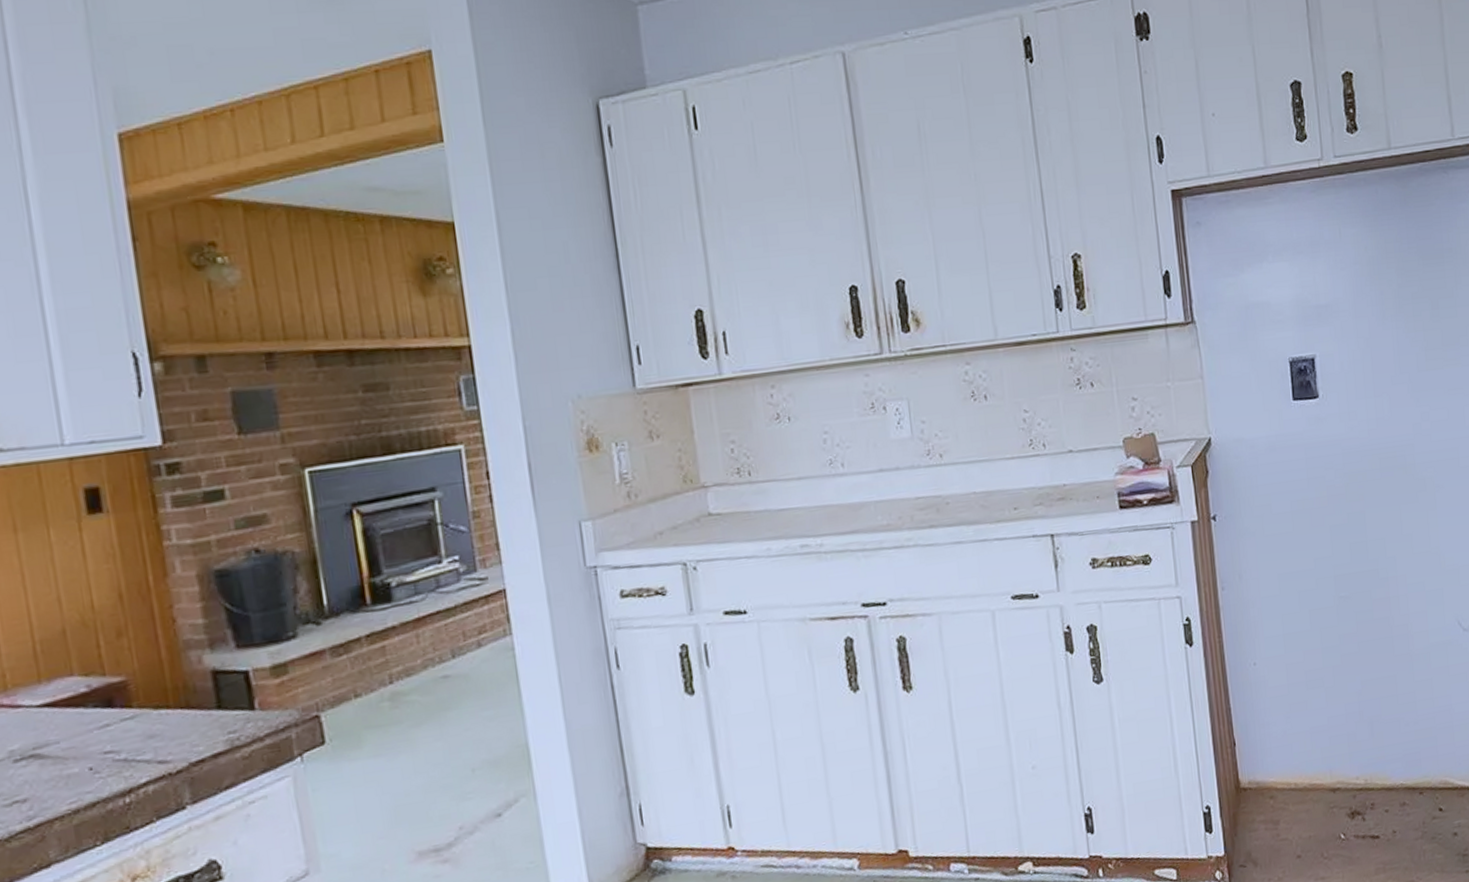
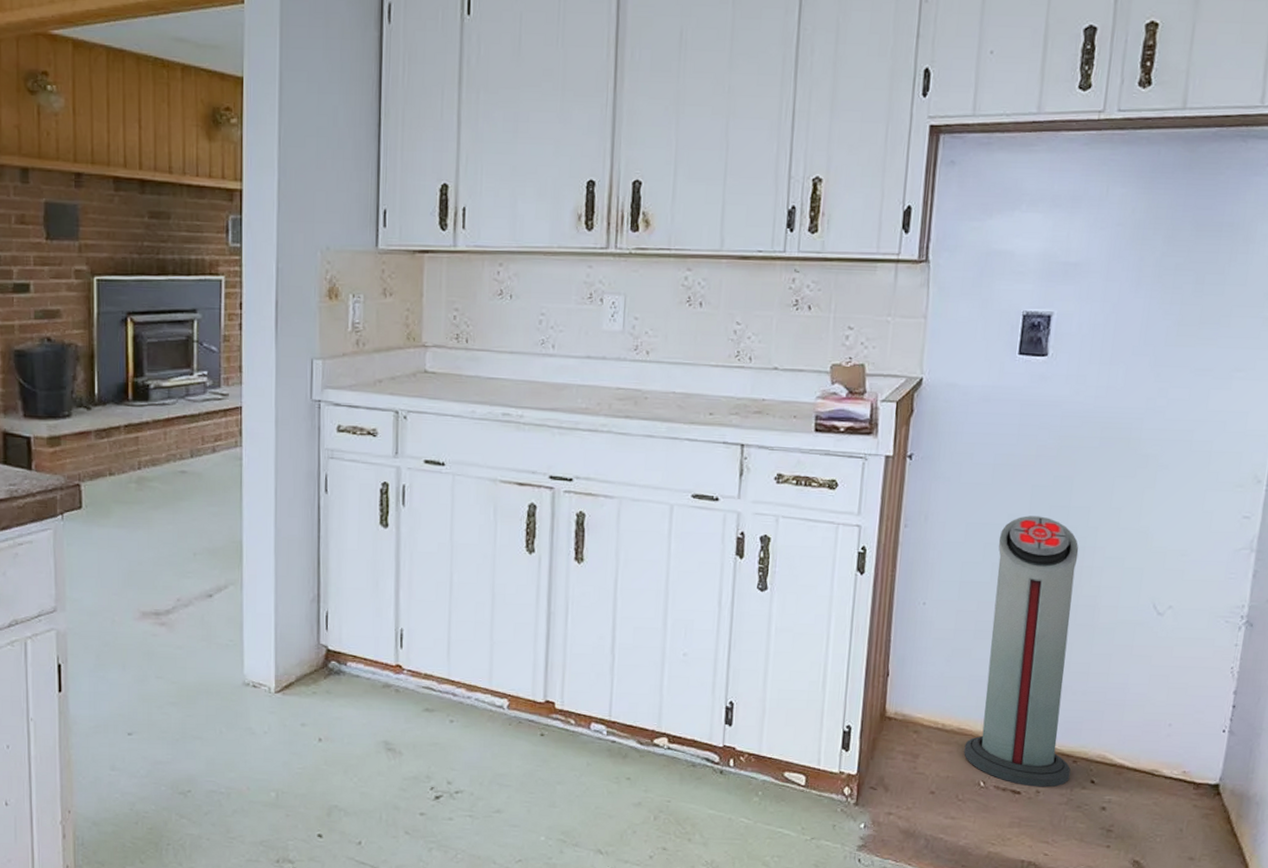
air purifier: none [1310,555,1420,829] -> present [964,516,1079,788]

